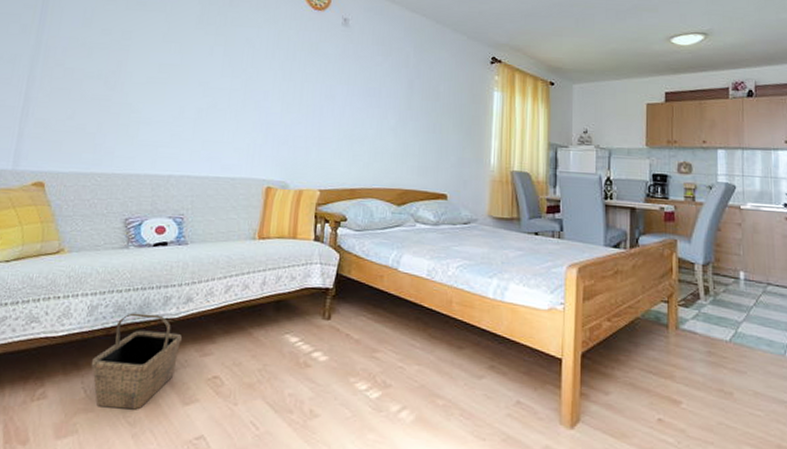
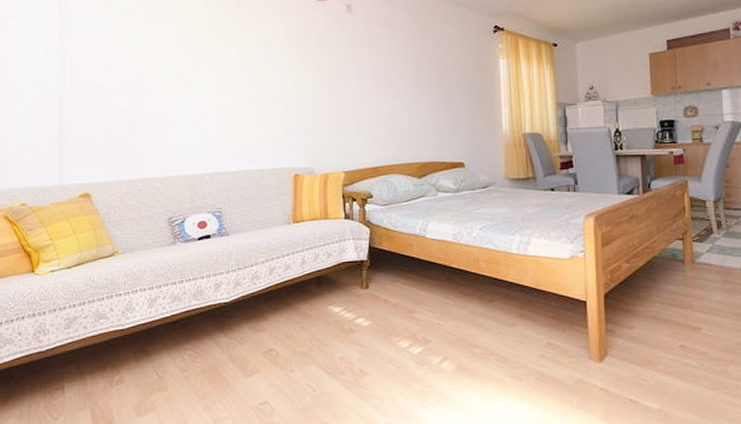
basket: present [91,313,183,410] -> none [158,300,237,386]

